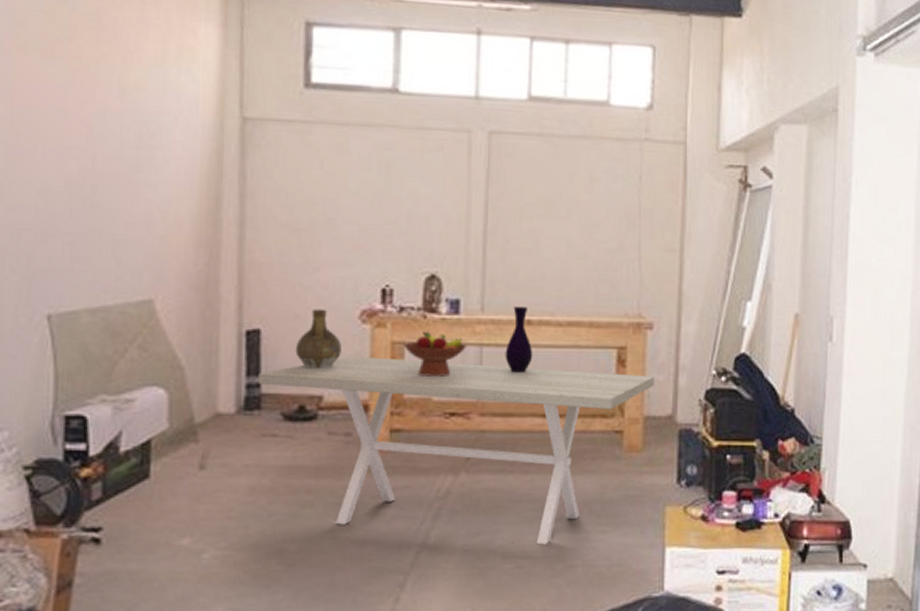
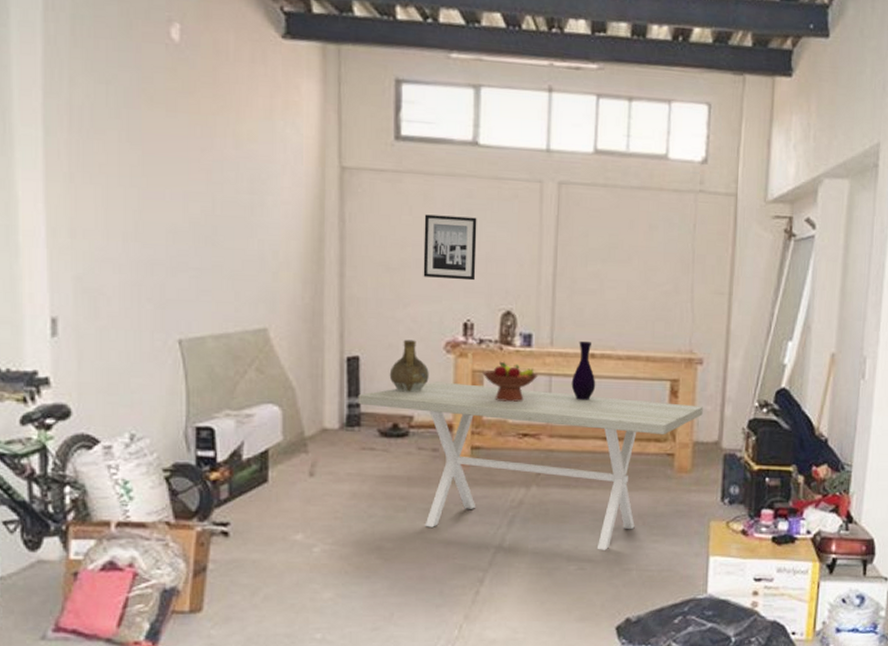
wall art: none [335,169,397,241] -> present [423,214,477,281]

